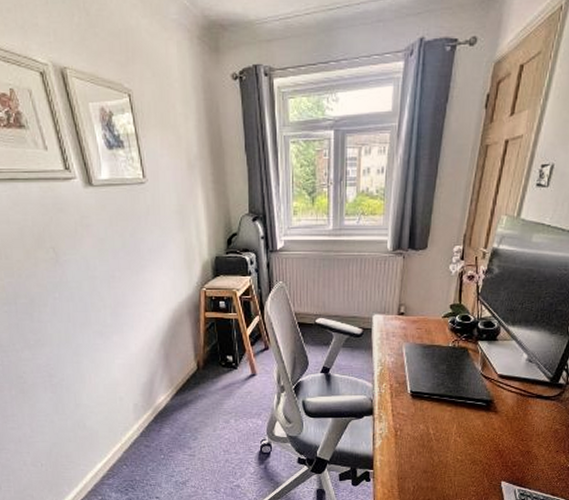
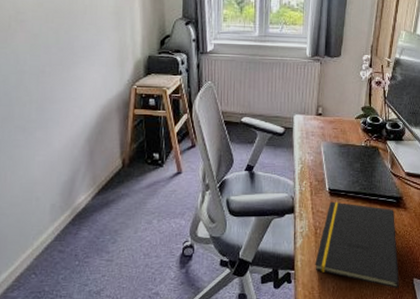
notepad: none [395,404,485,491] -> present [315,201,399,289]

